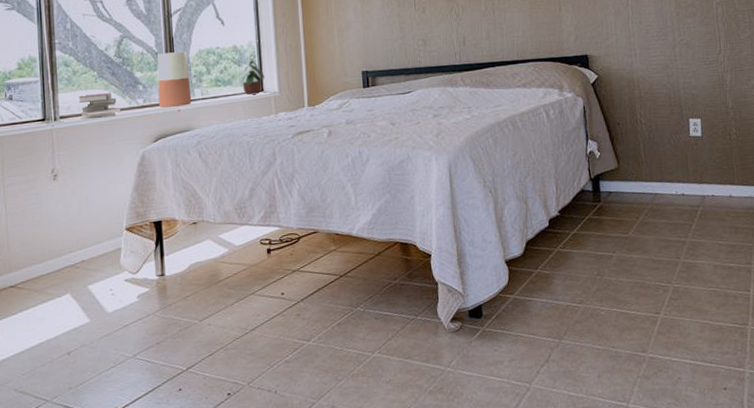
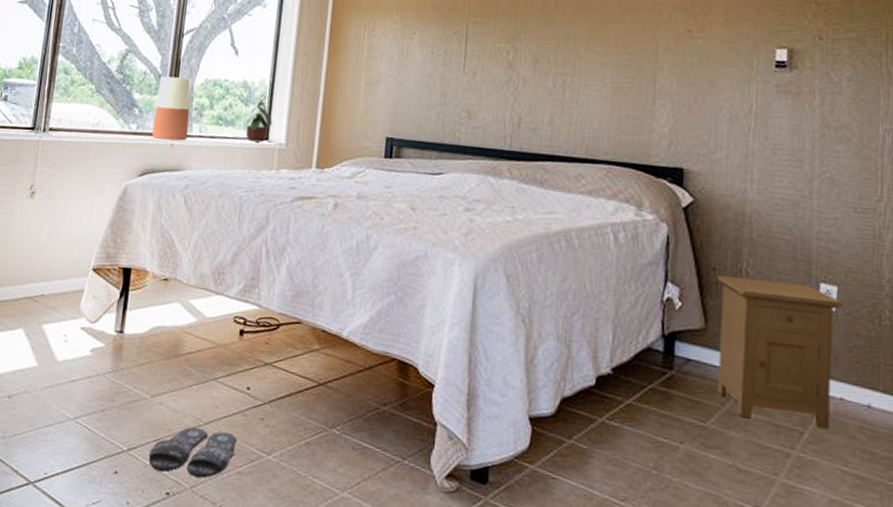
books: present [78,92,121,120] -> none [71,108,112,139]
slippers: none [206,332,281,378] -> present [148,427,236,478]
nightstand: none [621,122,707,224] -> present [716,275,844,430]

